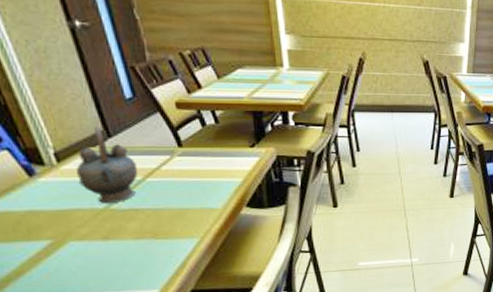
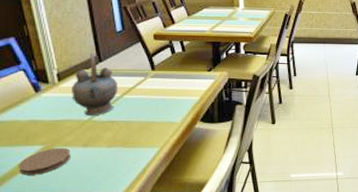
coaster: none [24,241,89,275] -> present [19,147,71,175]

